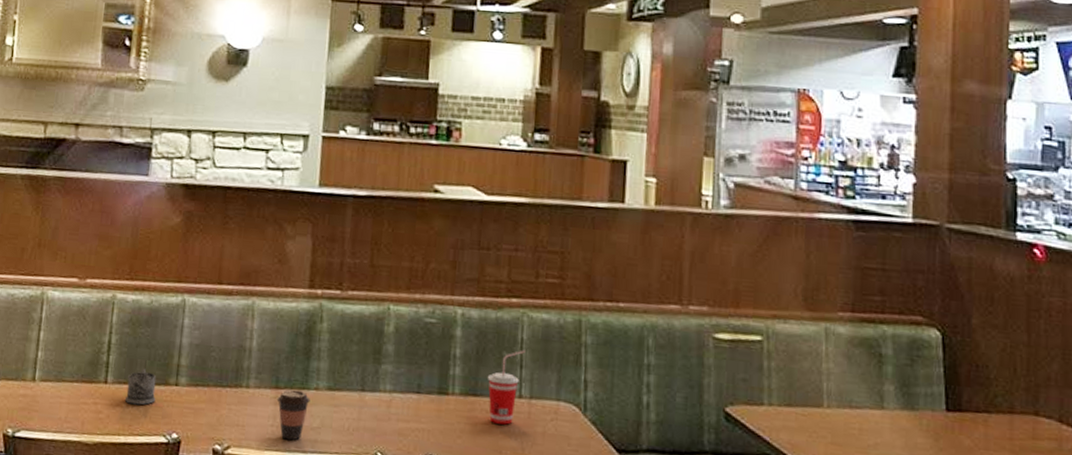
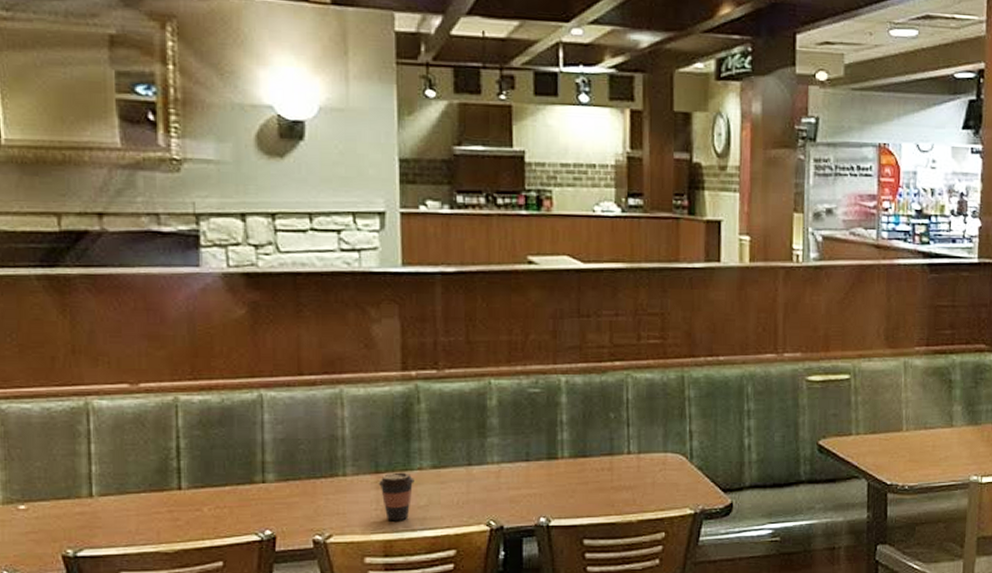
tea glass holder: present [124,368,157,405] -> none [204,469,241,507]
beverage cup: present [487,350,526,425] -> none [595,409,632,480]

